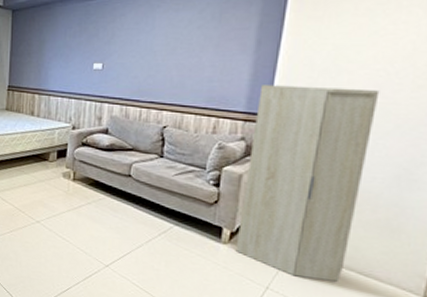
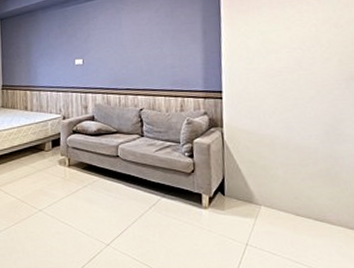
cabinet: present [235,85,380,282] -> none [212,64,303,230]

